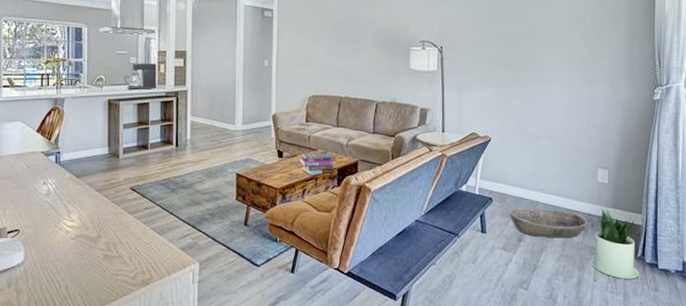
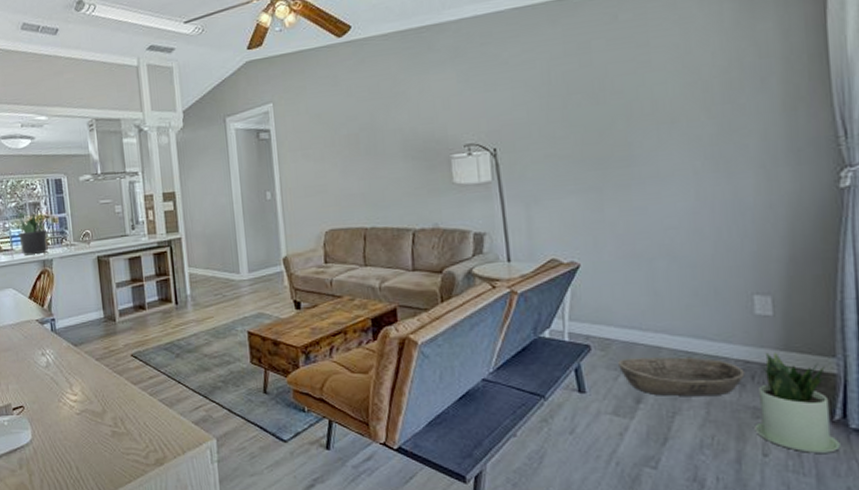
planter: none [33,56,63,93] -> present [18,214,48,256]
coffee maker: present [124,63,157,90] -> none [111,210,147,243]
books: present [299,152,334,176] -> none [321,299,367,329]

